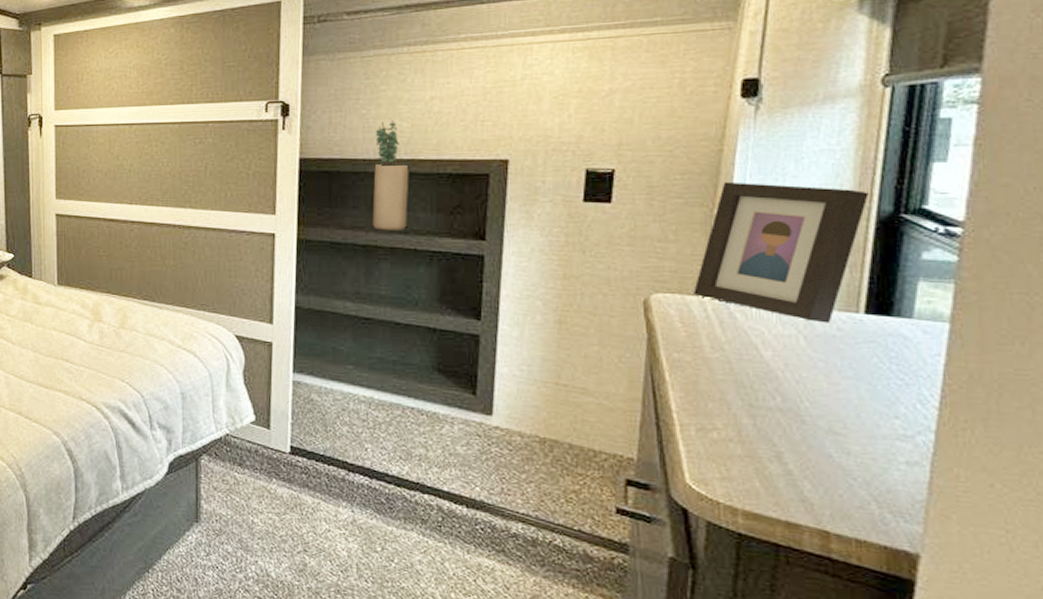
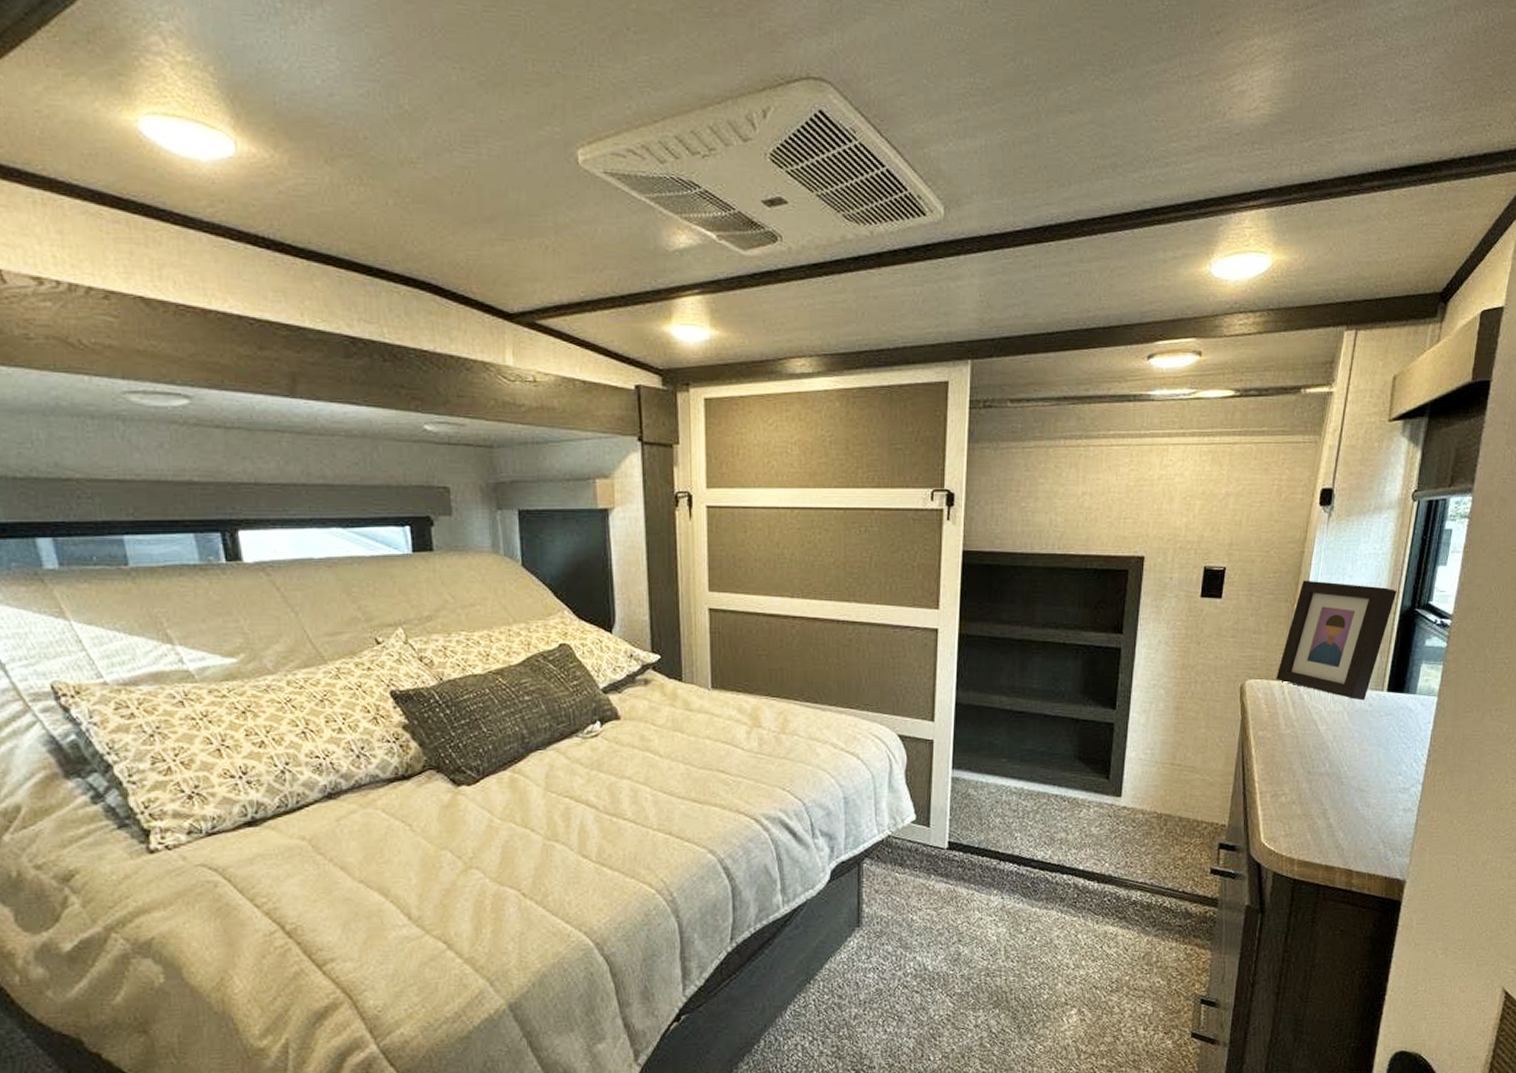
vase: present [372,120,409,231] -> none [1028,514,1061,625]

